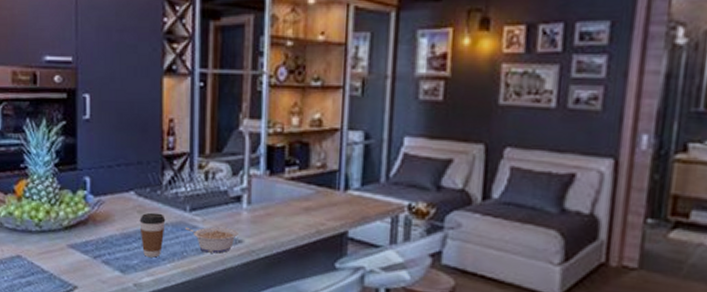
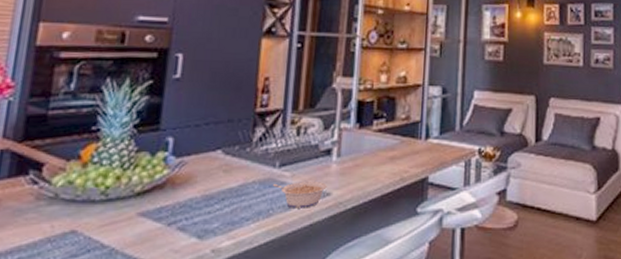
coffee cup: present [139,212,166,258] -> none [224,171,253,219]

